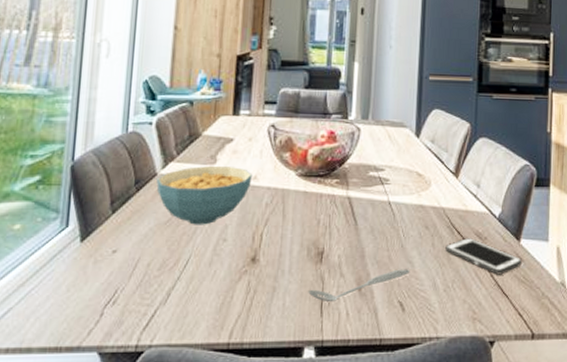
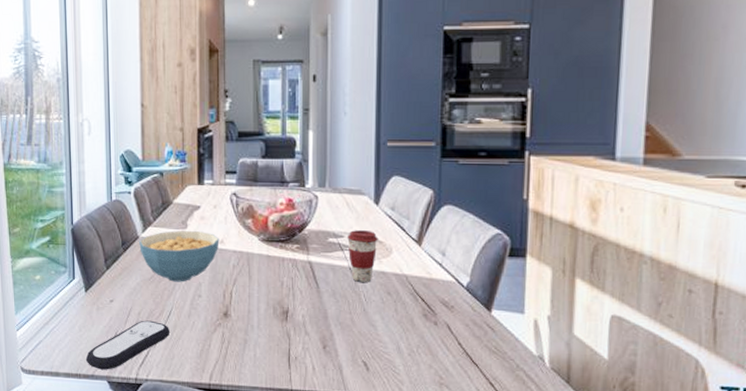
remote control: none [71,272,186,339] -> present [85,320,171,370]
spoon: present [308,269,410,301] -> none [276,331,373,356]
coffee cup: none [388,163,418,217] -> present [347,230,378,282]
cell phone: present [445,238,522,275] -> none [409,306,493,344]

